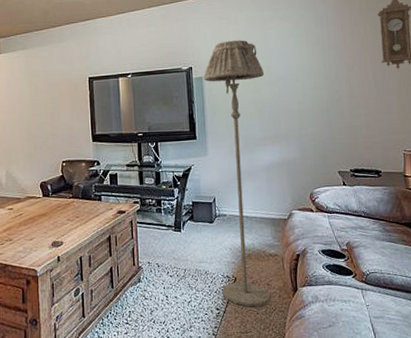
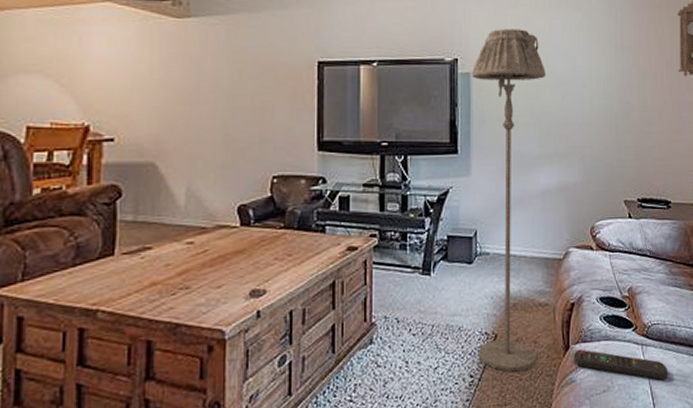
remote control: none [301,291,387,319] -> present [573,349,667,380]

